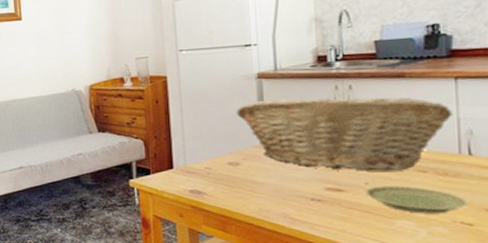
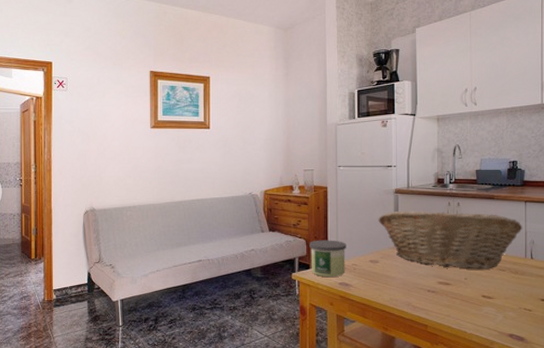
candle: none [148,139,197,184] -> present [309,240,347,278]
plate: present [364,186,469,214] -> none [464,281,530,303]

